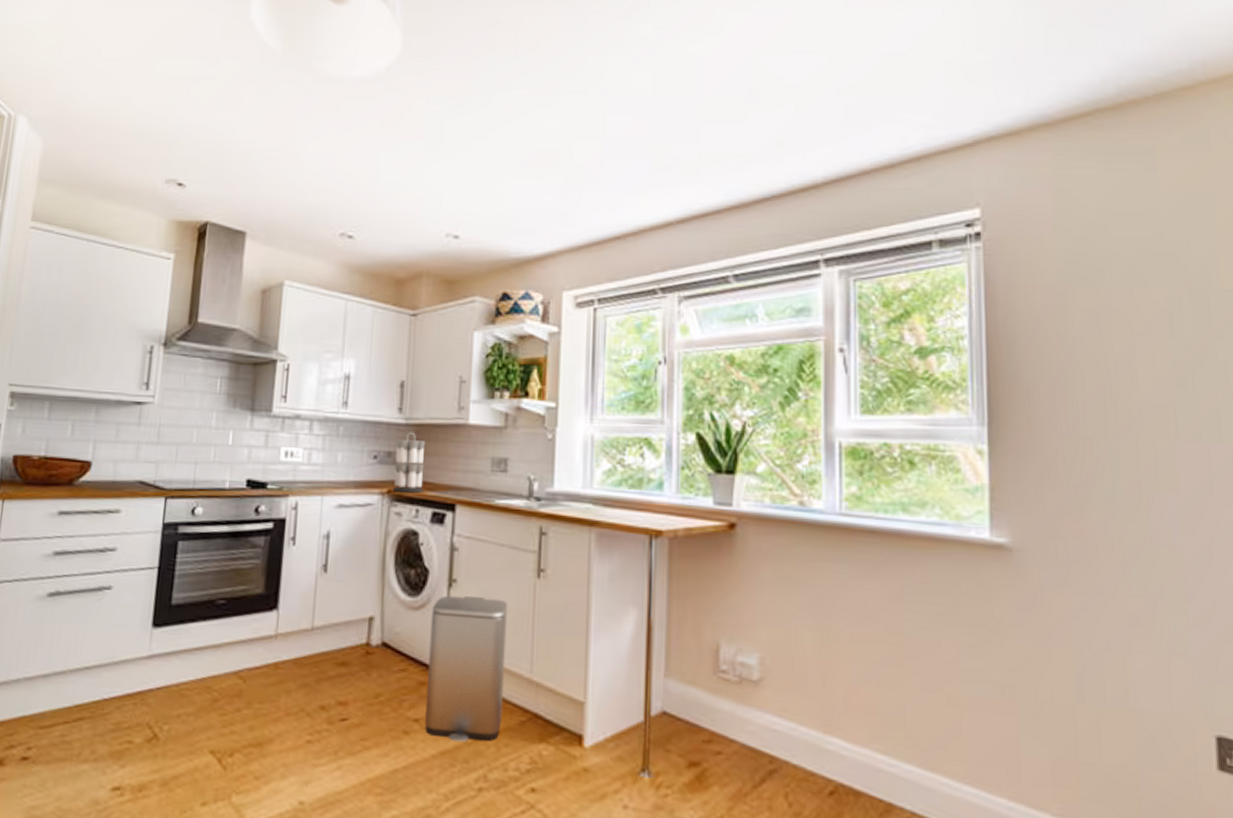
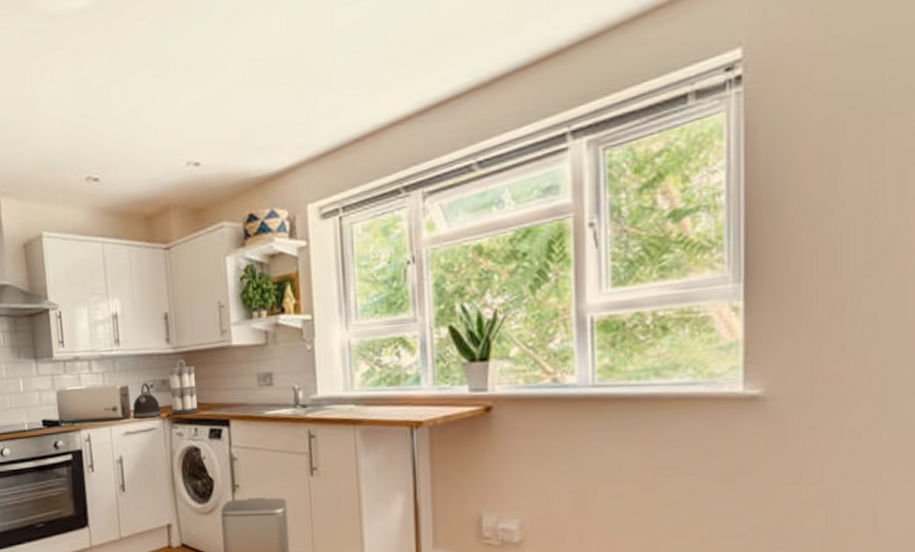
toaster: none [265,448,351,491] -> present [55,385,132,425]
kettle: none [349,451,382,492] -> present [132,382,162,419]

